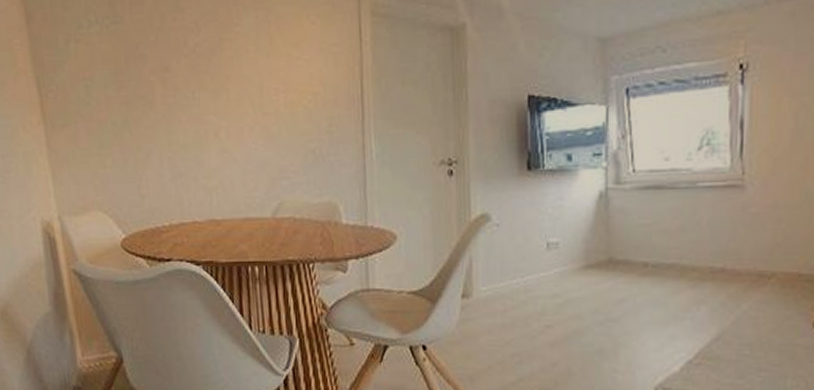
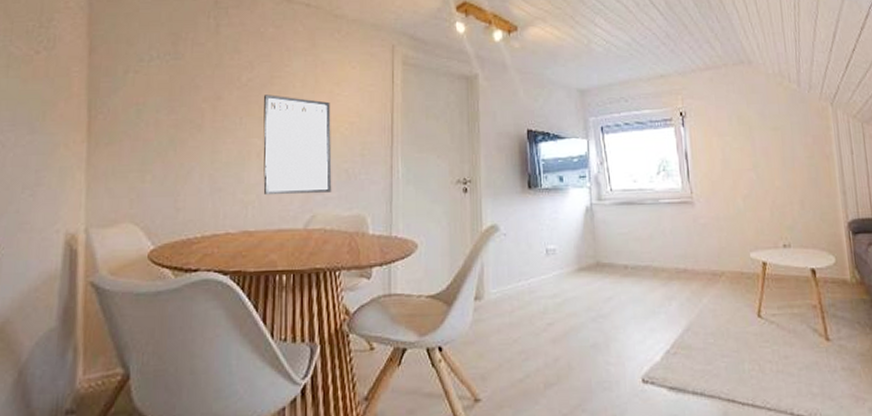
writing board: none [214,62,299,179] -> present [263,94,332,194]

